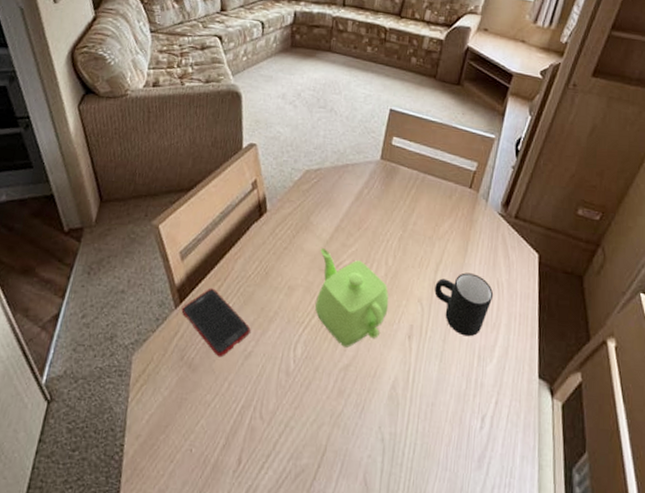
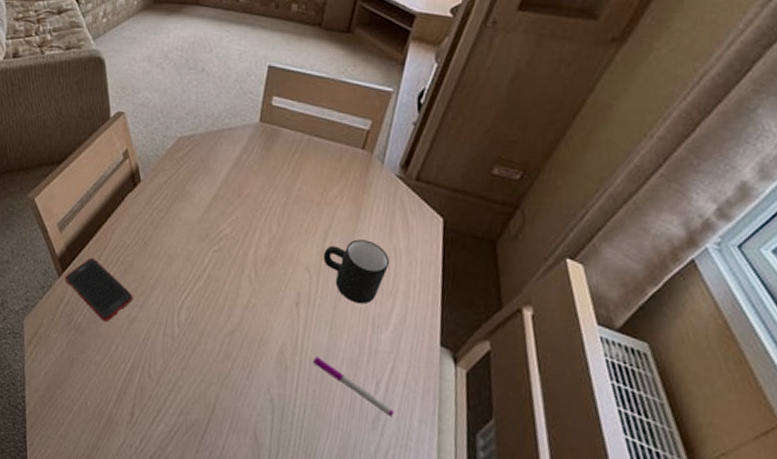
teapot: present [315,248,389,348] -> none [197,217,274,314]
pen: none [423,390,498,454] -> present [313,356,394,417]

